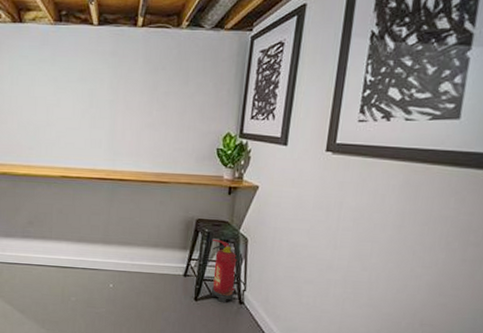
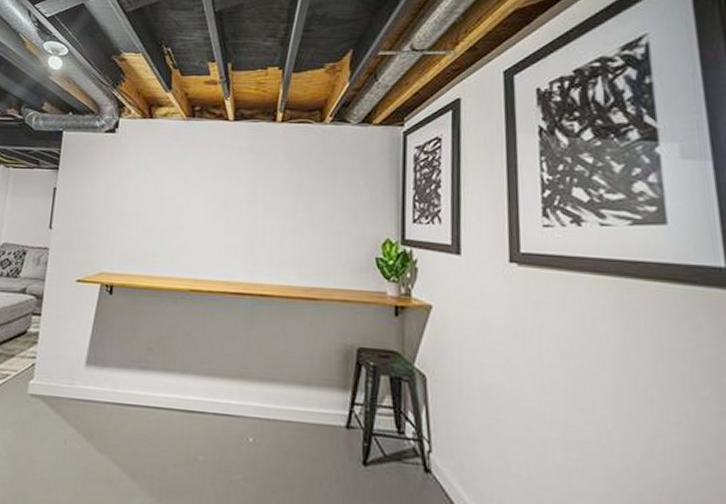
fire extinguisher: present [212,239,244,303] -> none [381,375,424,471]

